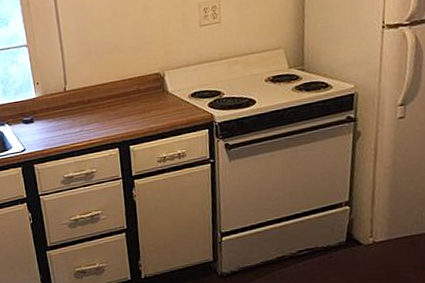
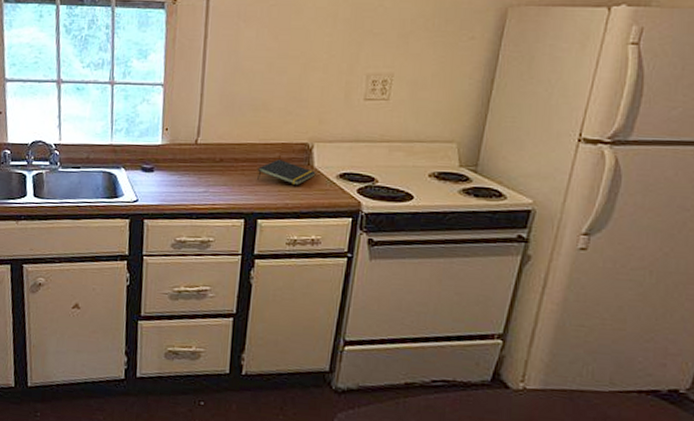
notepad: none [122,91,171,112] -> present [257,159,316,186]

